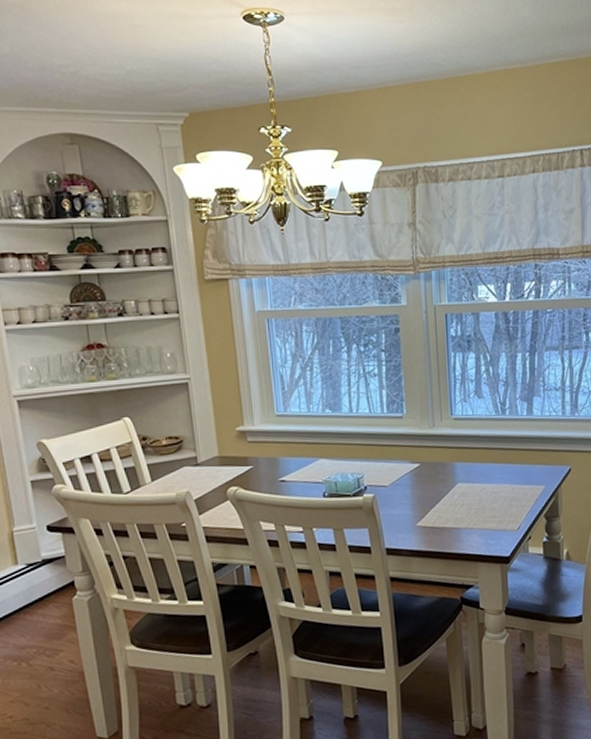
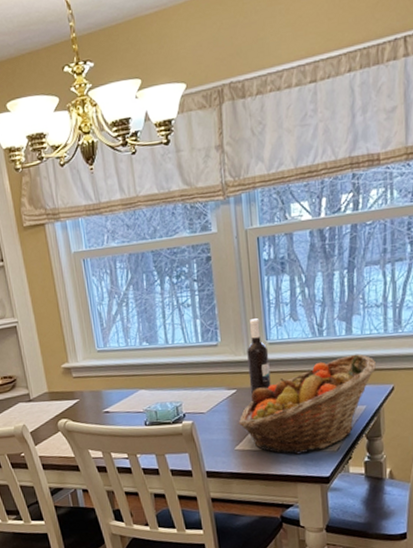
fruit basket: none [420,434,556,533] -> present [238,353,377,455]
wine bottle: none [432,393,455,476] -> present [247,318,271,401]

